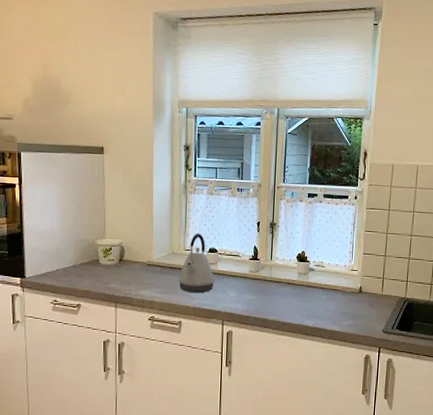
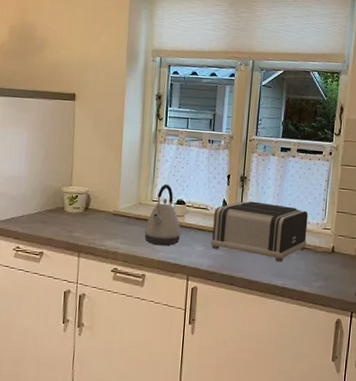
toaster: none [243,246,336,304] -> present [210,201,308,262]

